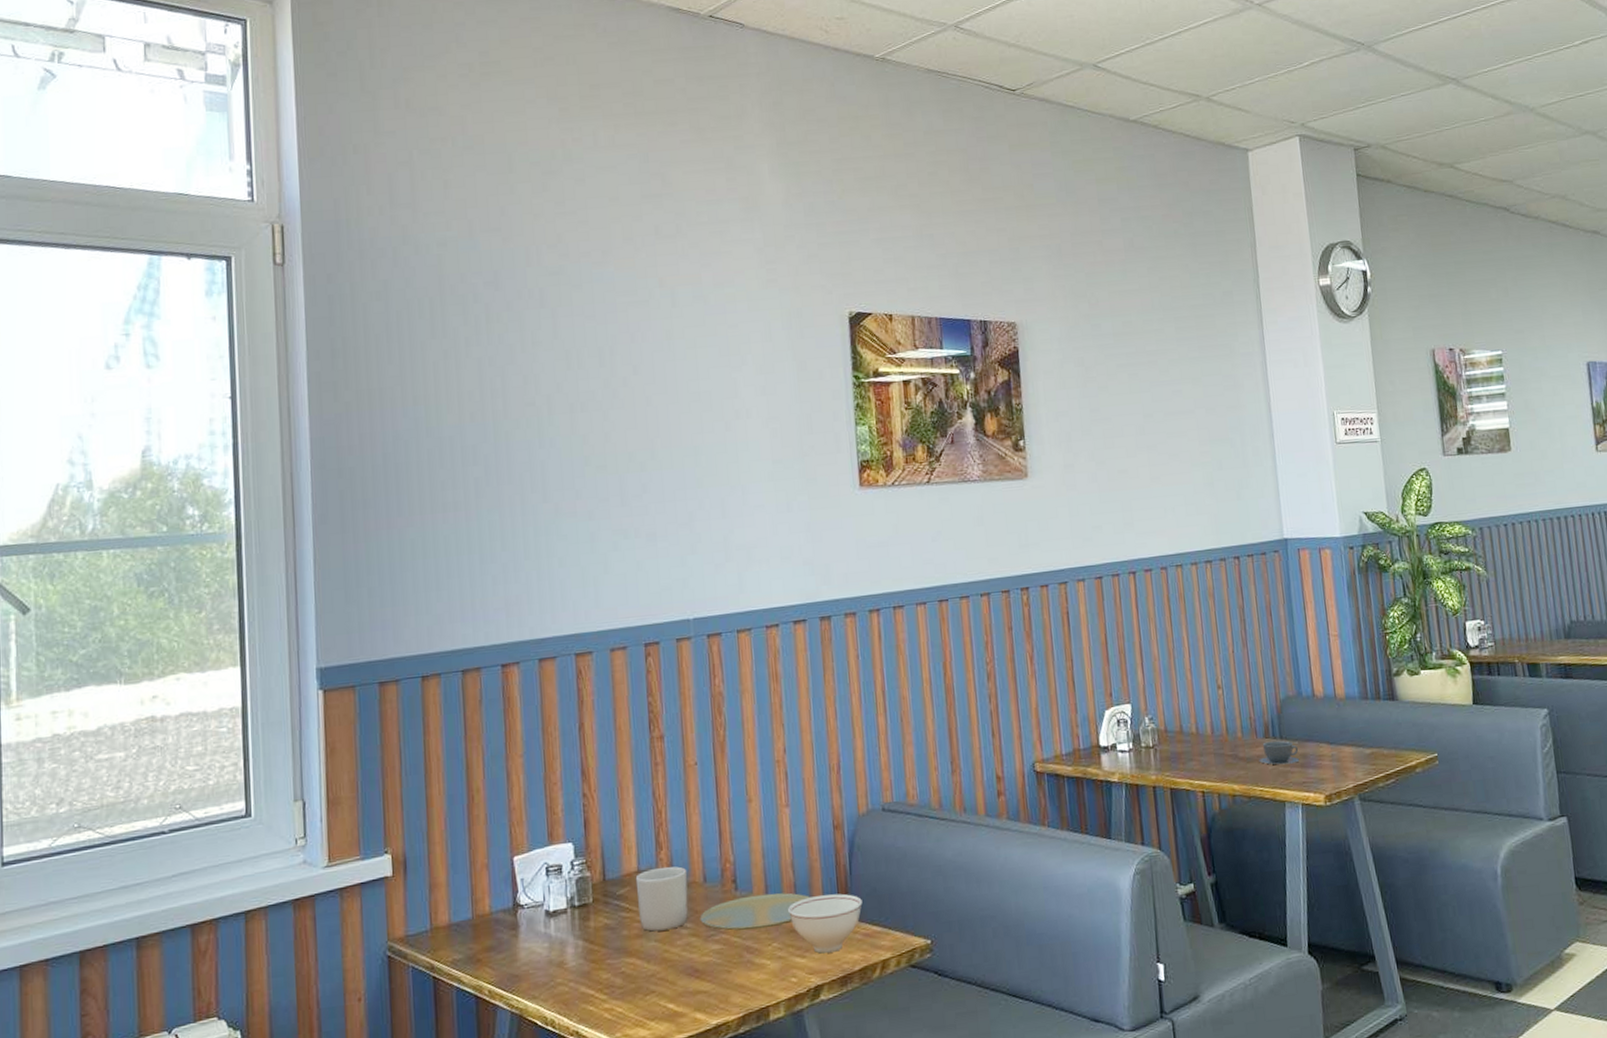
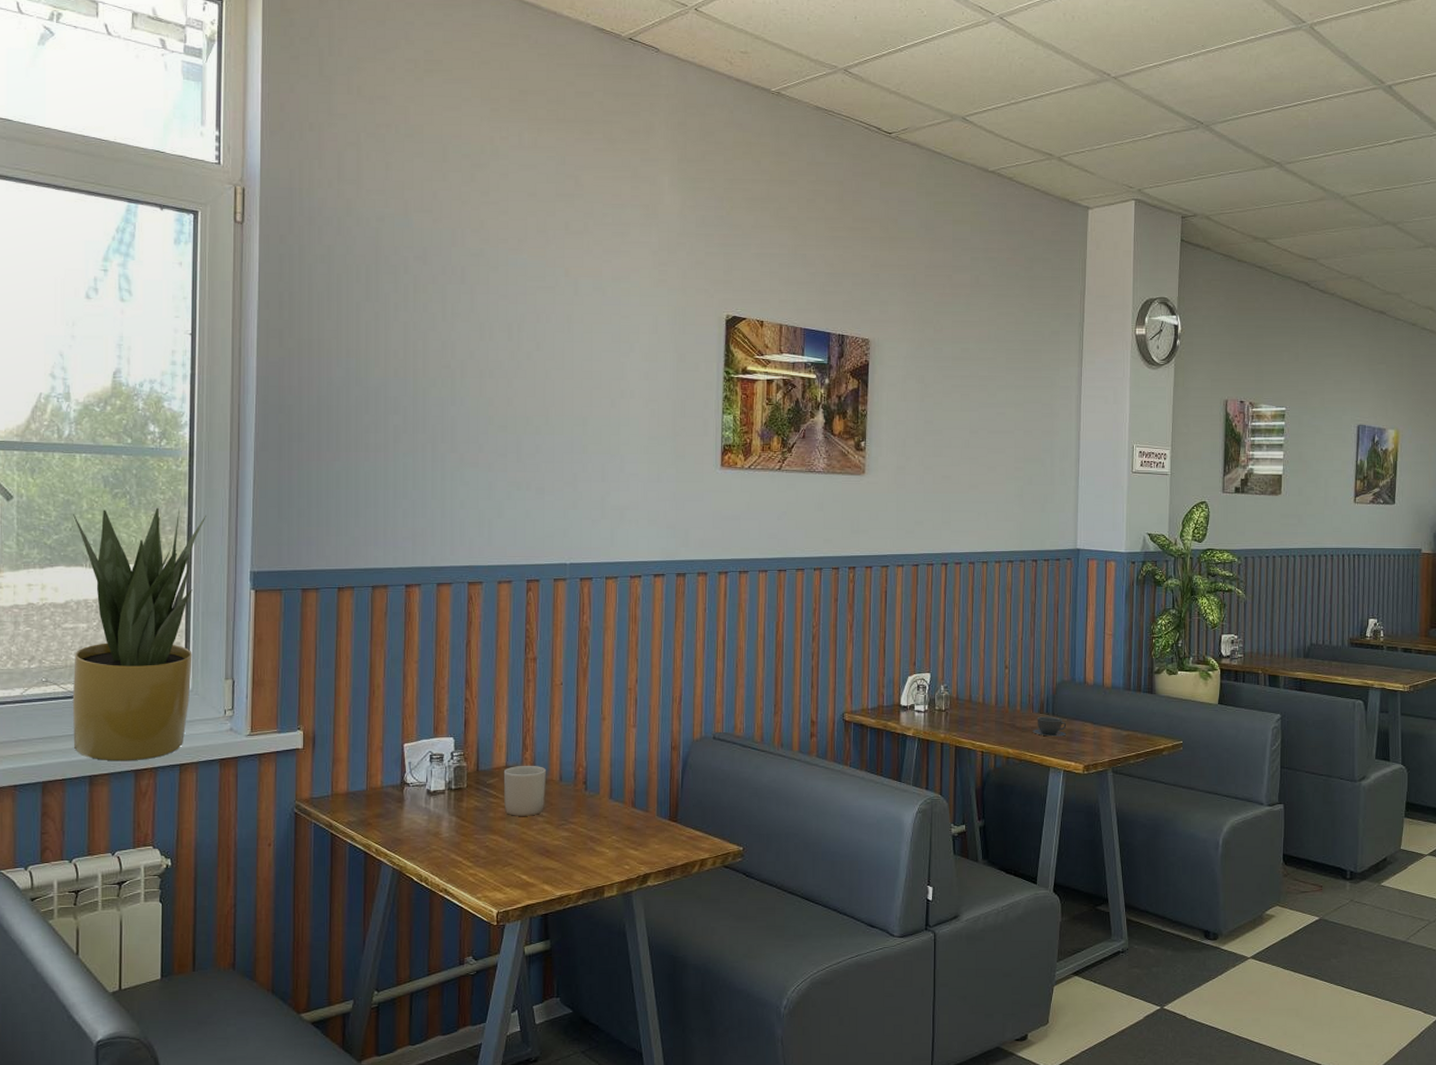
planter: none [102,601,260,917] -> present [72,507,206,761]
plate: present [700,892,811,931] -> none [554,796,647,824]
bowl: present [787,893,863,954] -> none [626,802,689,849]

